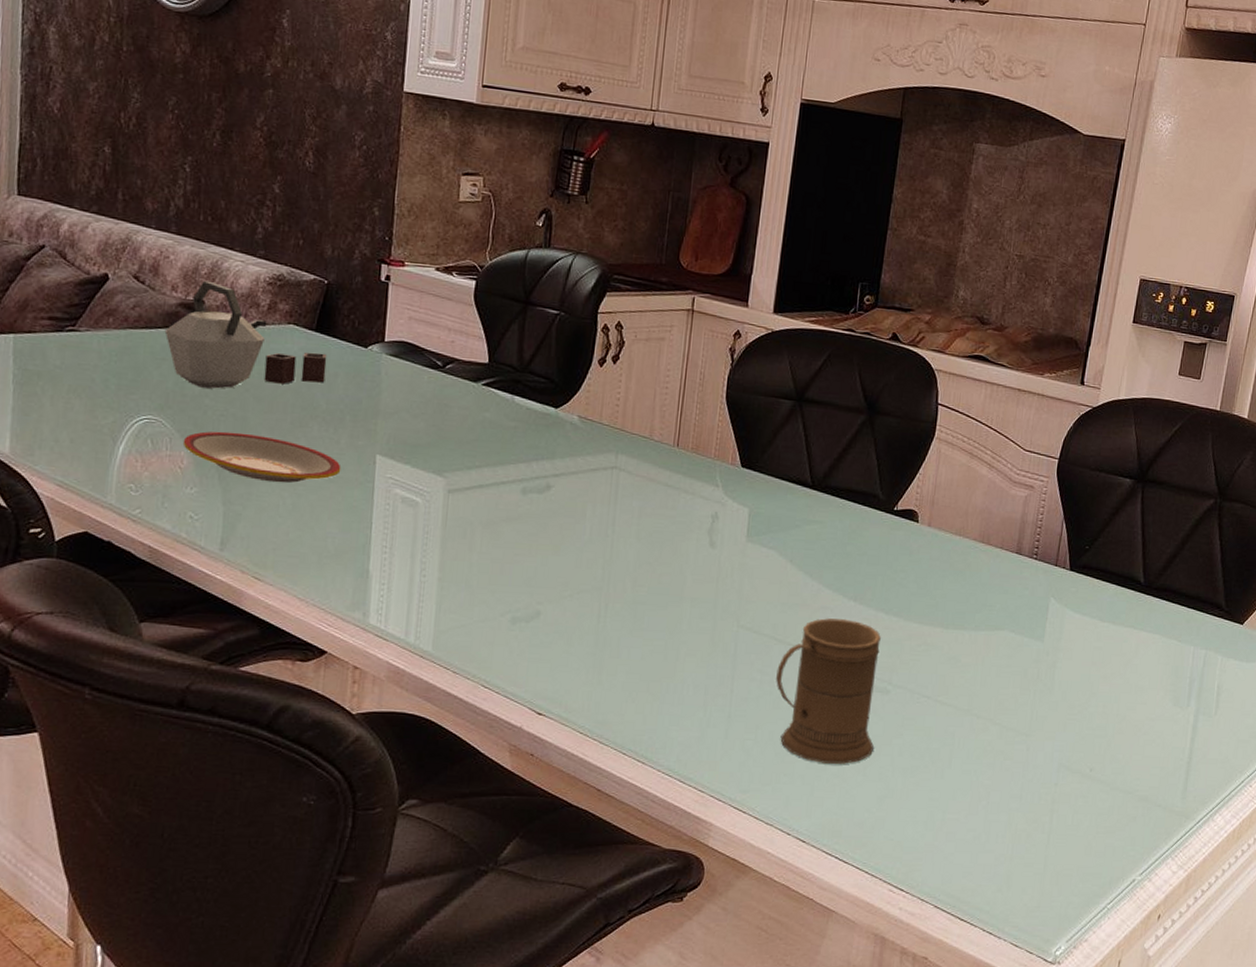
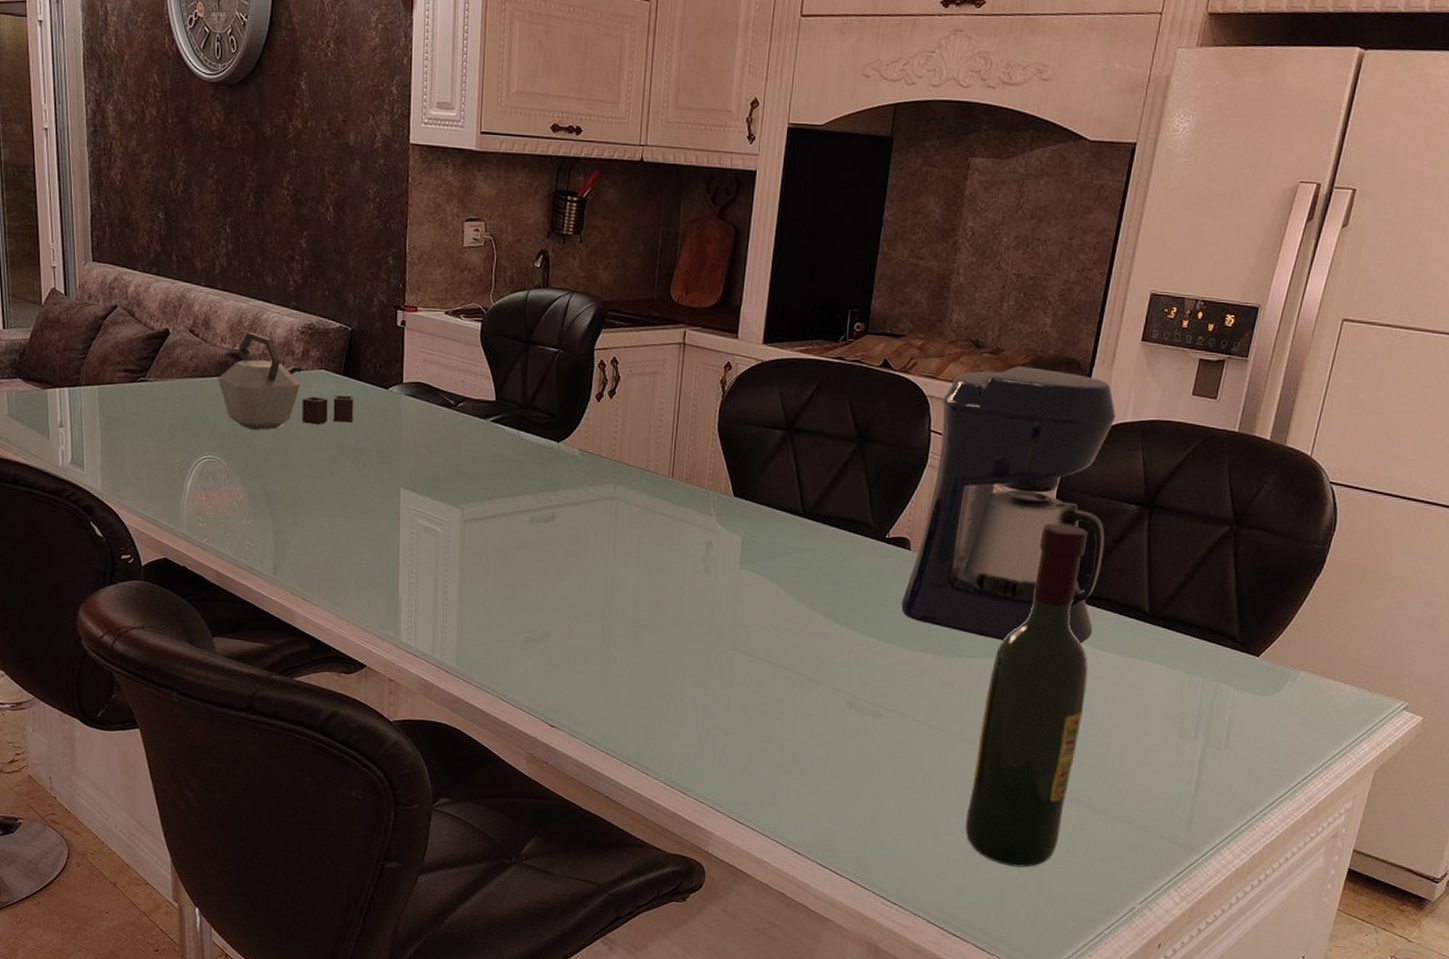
plate: present [182,431,341,483] -> none [238,468,371,515]
mug: present [776,618,881,764] -> none [770,643,873,783]
coffee maker: none [909,343,1111,615] -> present [901,366,1116,644]
wine bottle: none [972,495,1089,844] -> present [965,522,1088,868]

